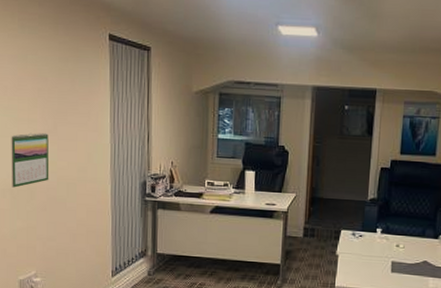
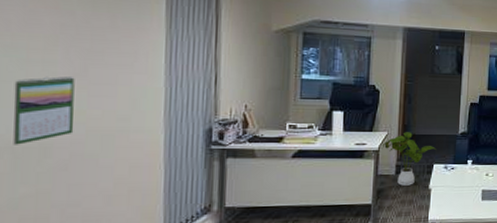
house plant: none [291,195,345,250] -> present [383,132,437,186]

